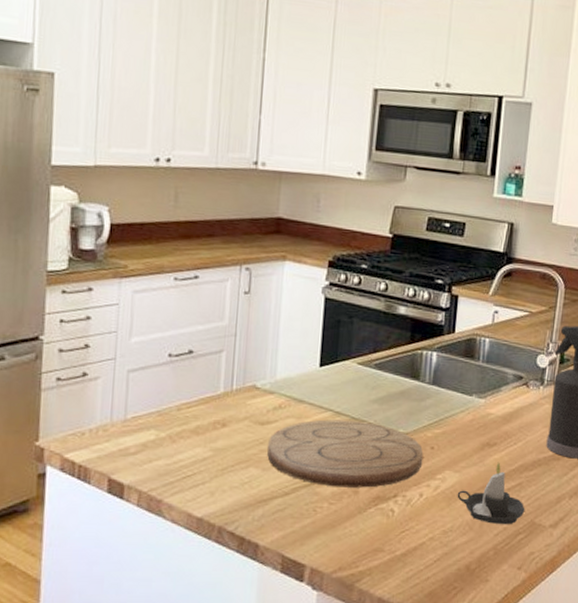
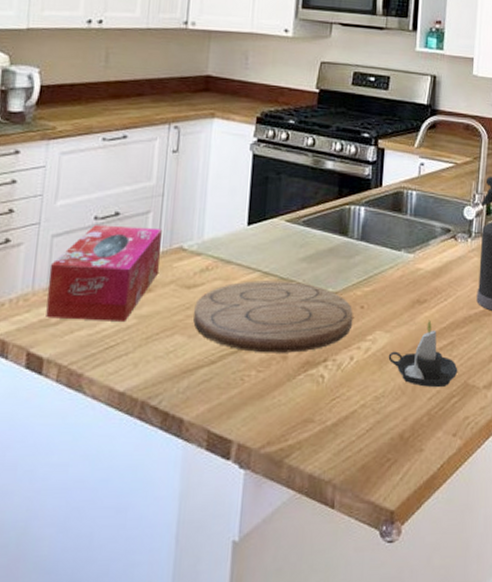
tissue box: none [125,362,235,455] -> present [46,225,162,323]

